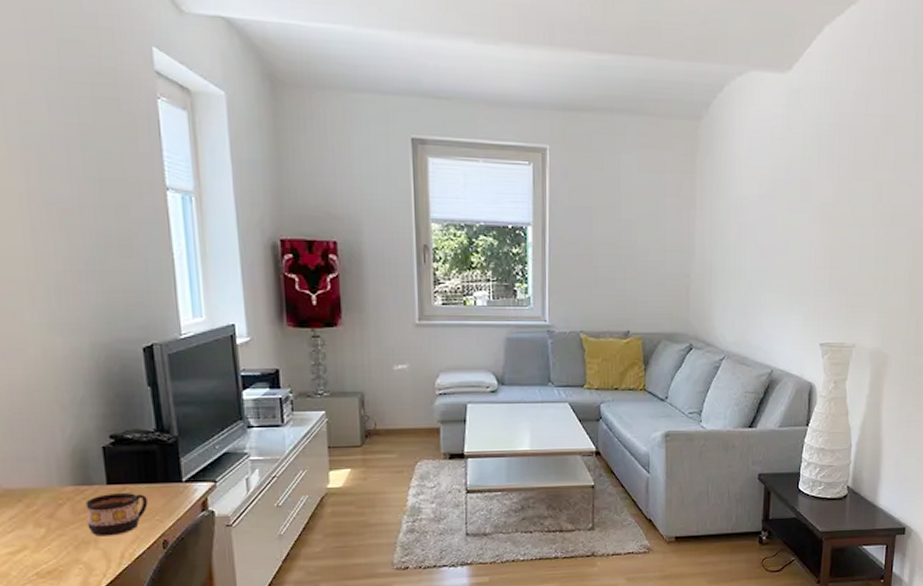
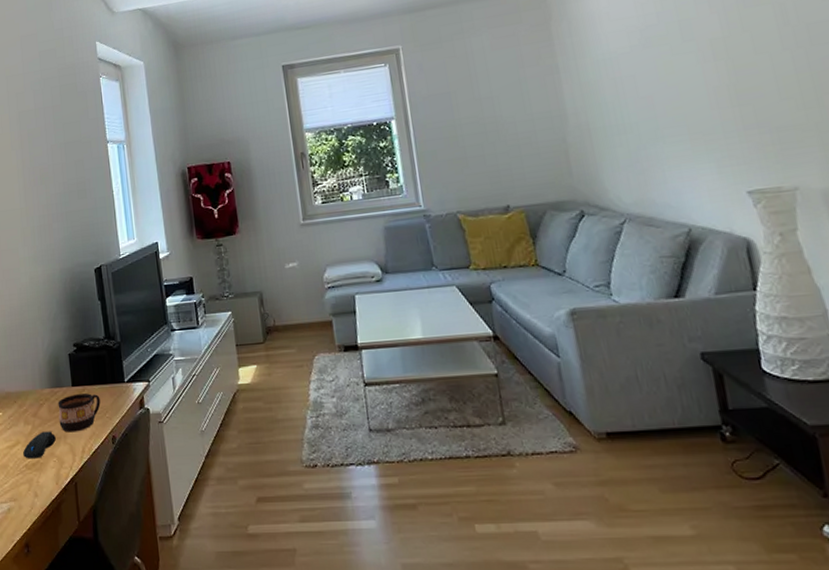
computer mouse: none [32,535,83,567] -> present [23,431,56,459]

